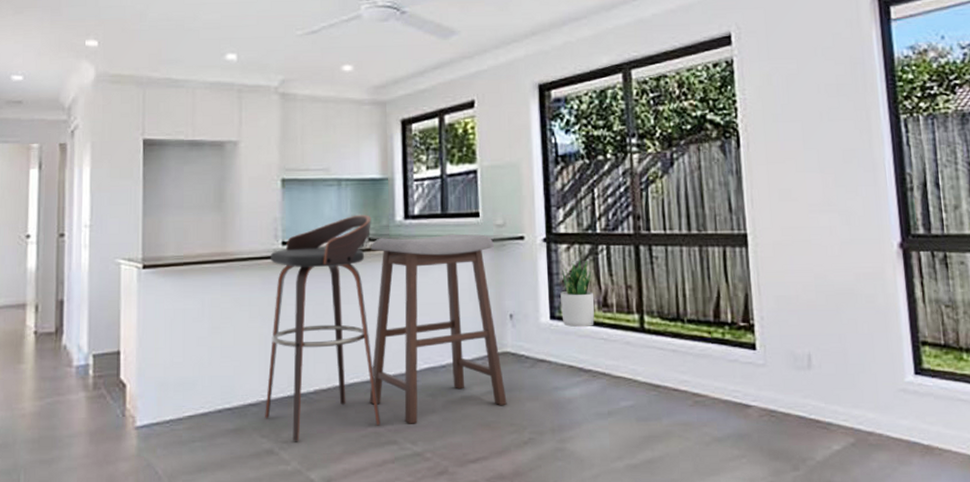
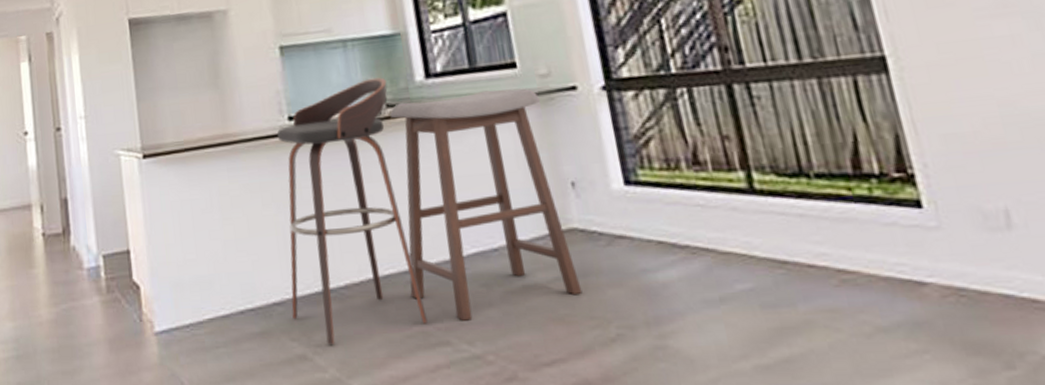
planter: present [560,259,595,328] -> none [629,107,685,194]

